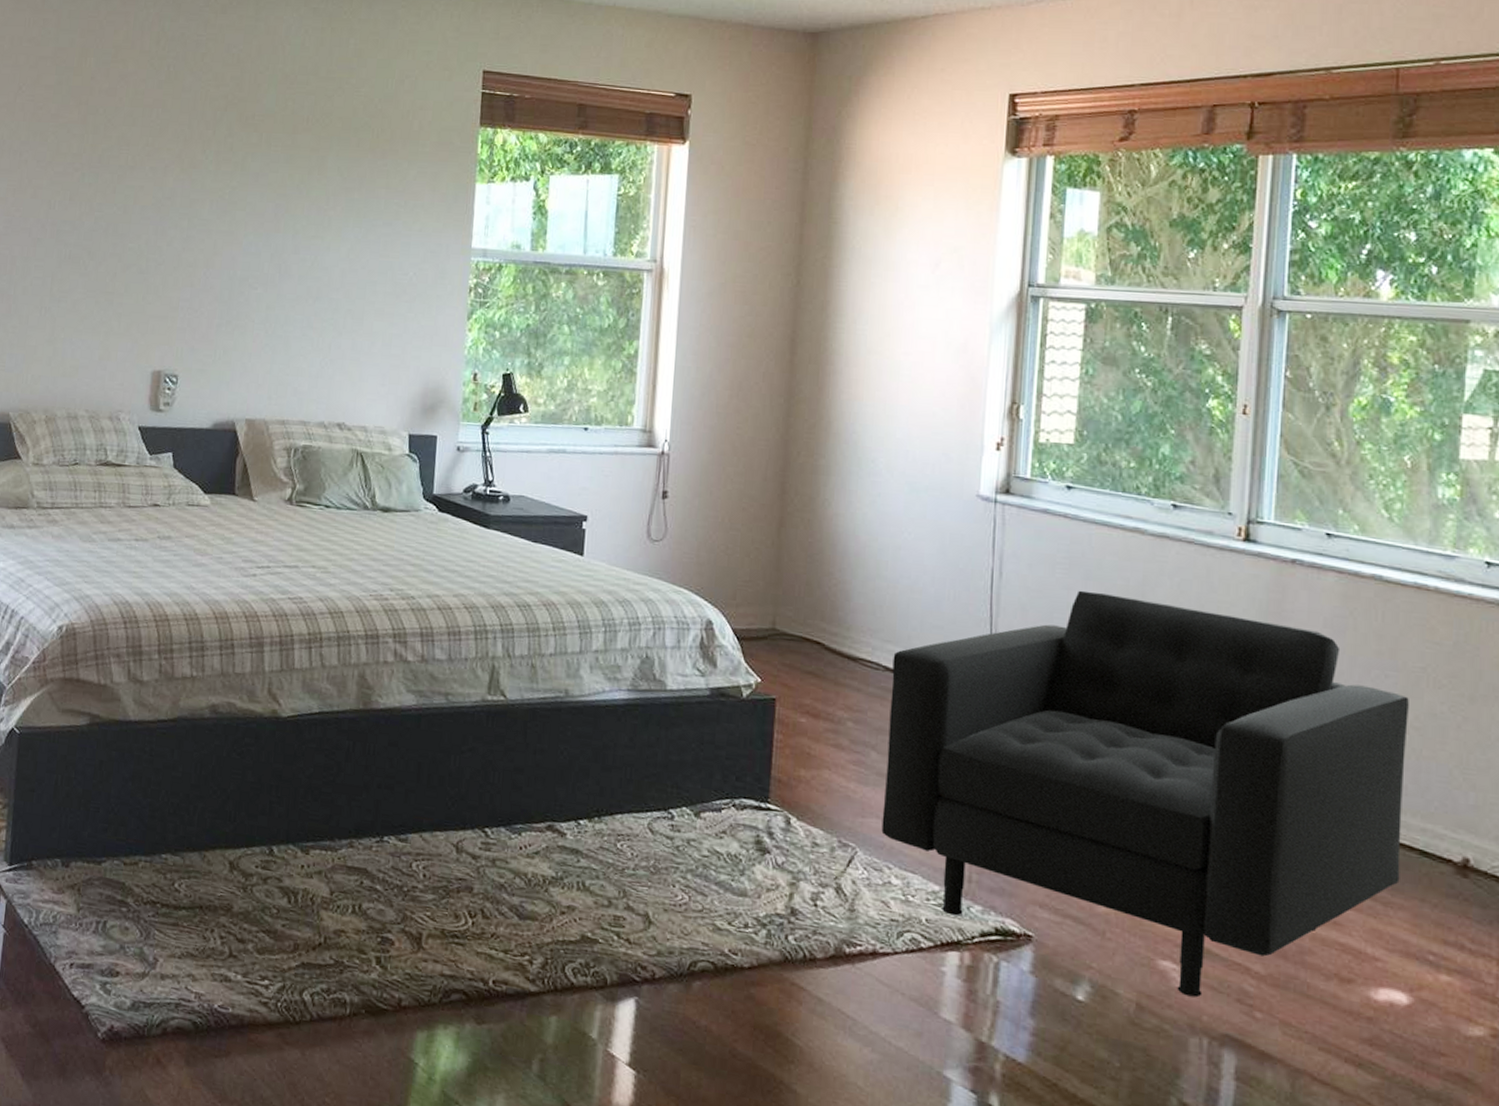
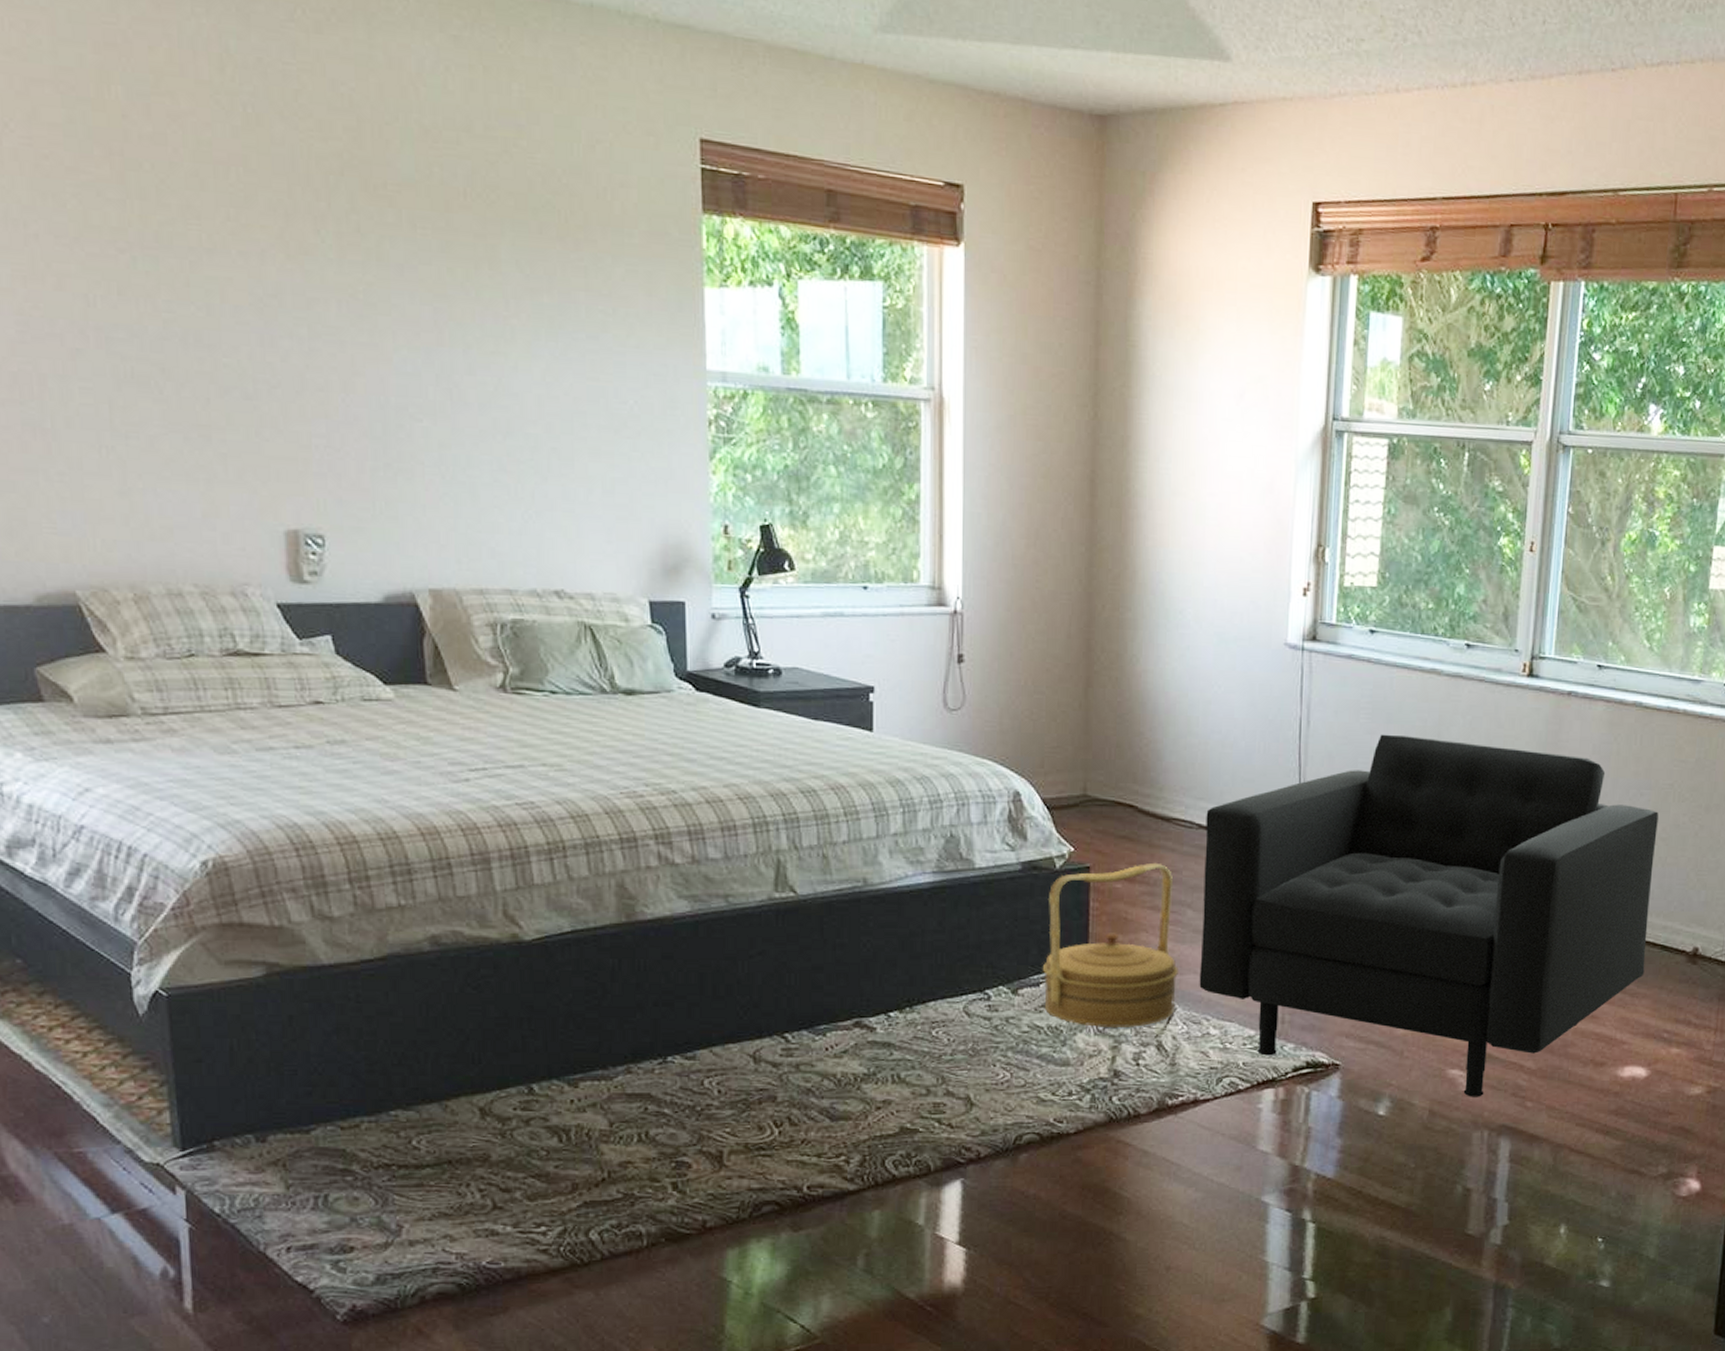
basket: none [724,700,860,866] -> present [1042,862,1178,1029]

